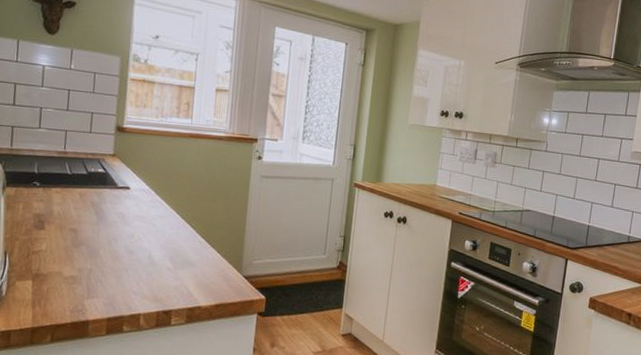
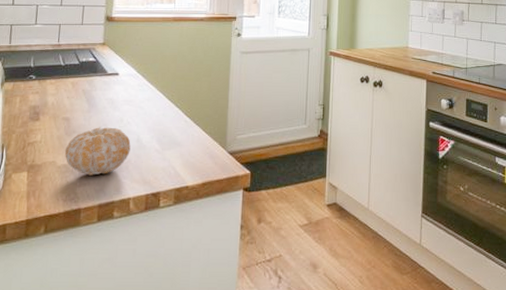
fruit: none [72,241,142,289] -> present [65,127,131,176]

